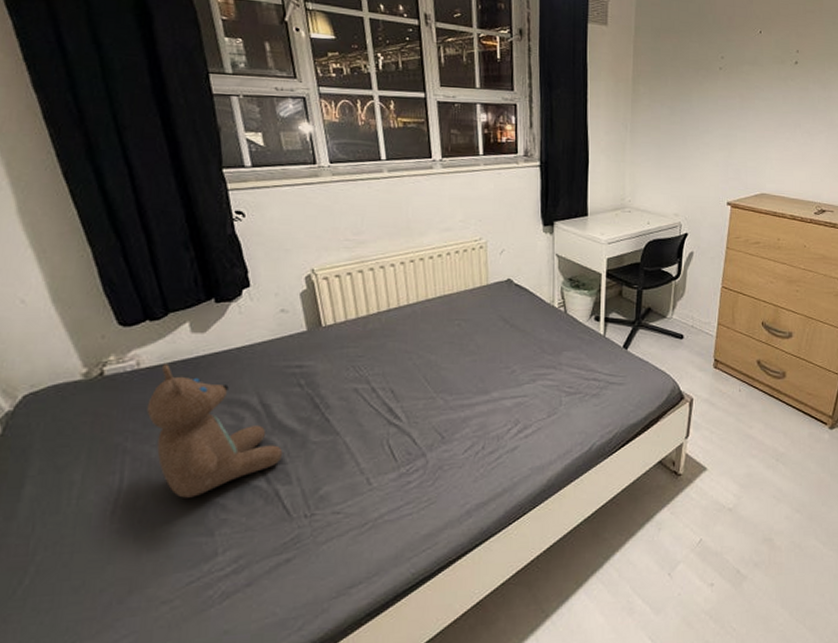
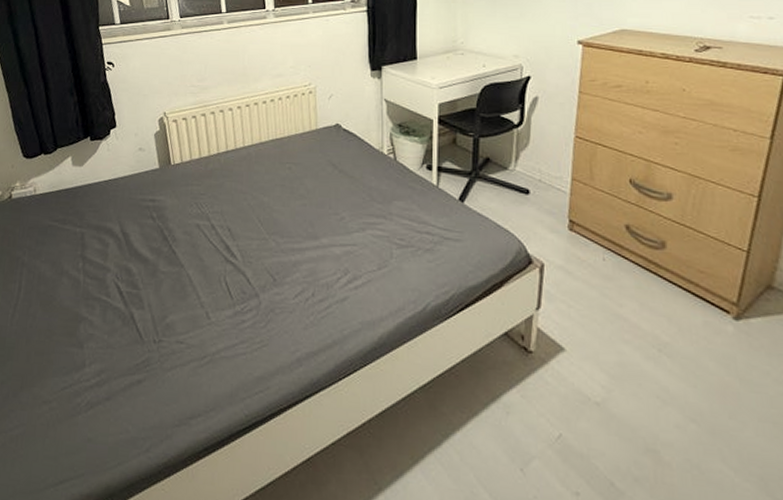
teddy bear: present [147,364,283,498] -> none [39,191,138,311]

